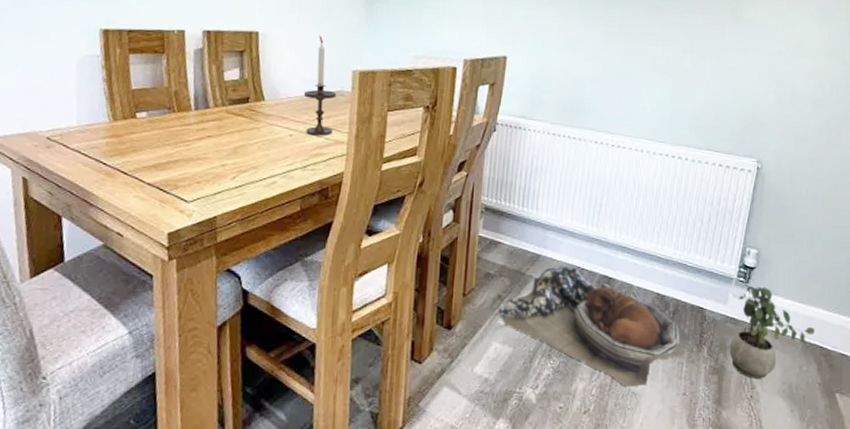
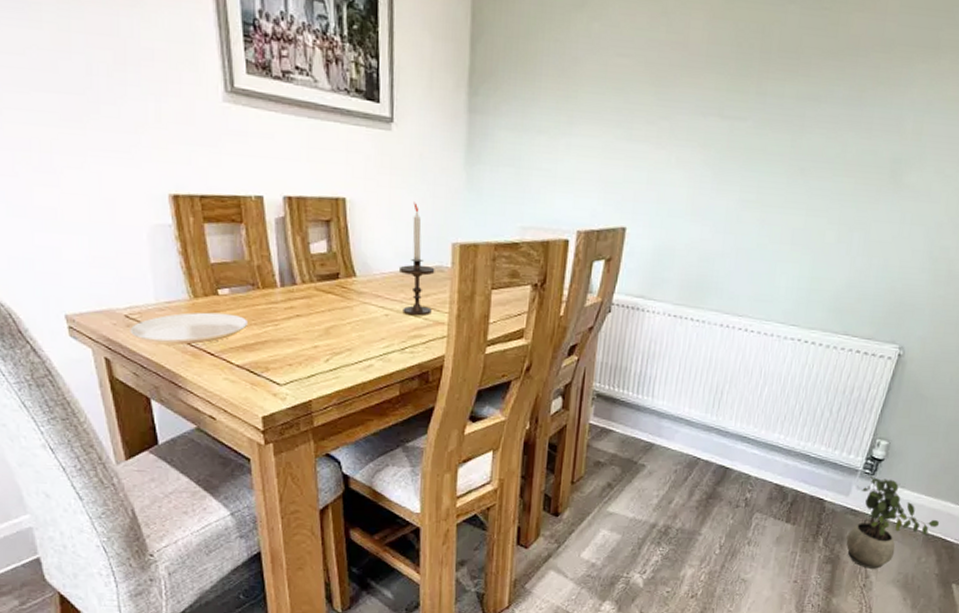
plate: none [49,134,163,165] -> present [129,312,249,346]
dog bed: present [499,265,692,387] -> none [609,454,808,574]

